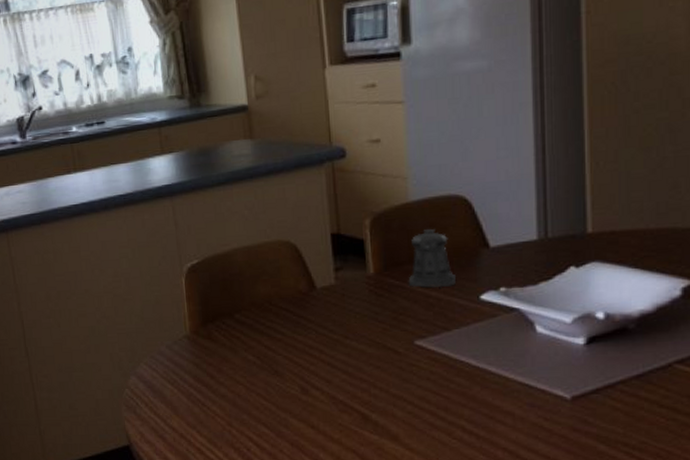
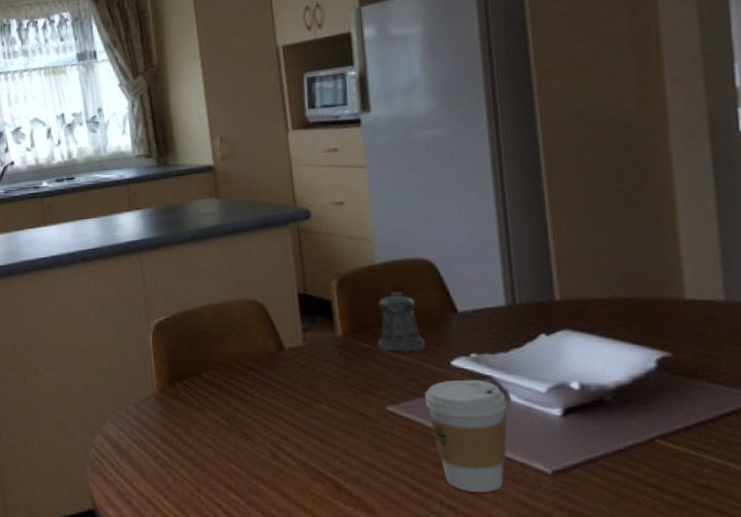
coffee cup: none [453,312,532,418] -> present [425,379,507,492]

